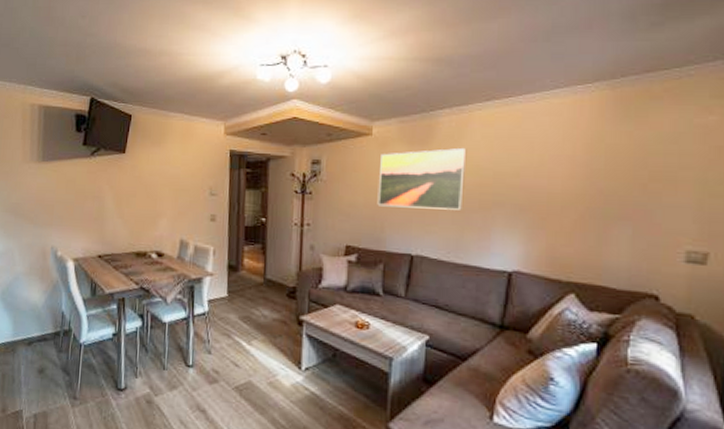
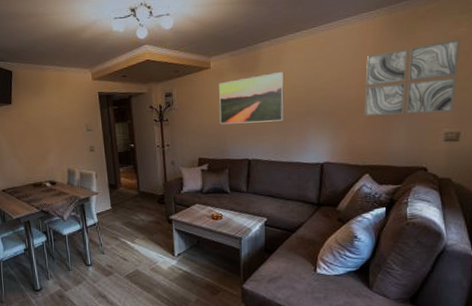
wall art: none [571,129,711,225] -> present [363,38,460,117]

